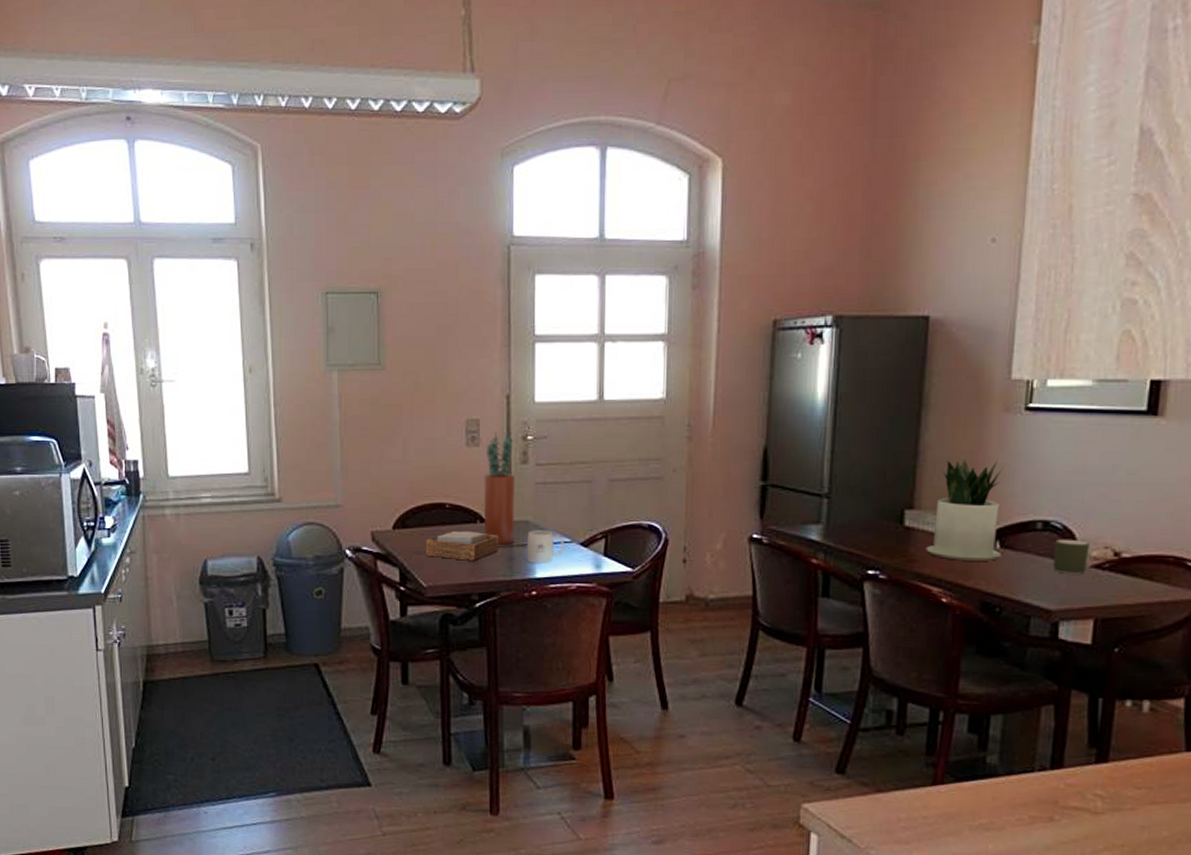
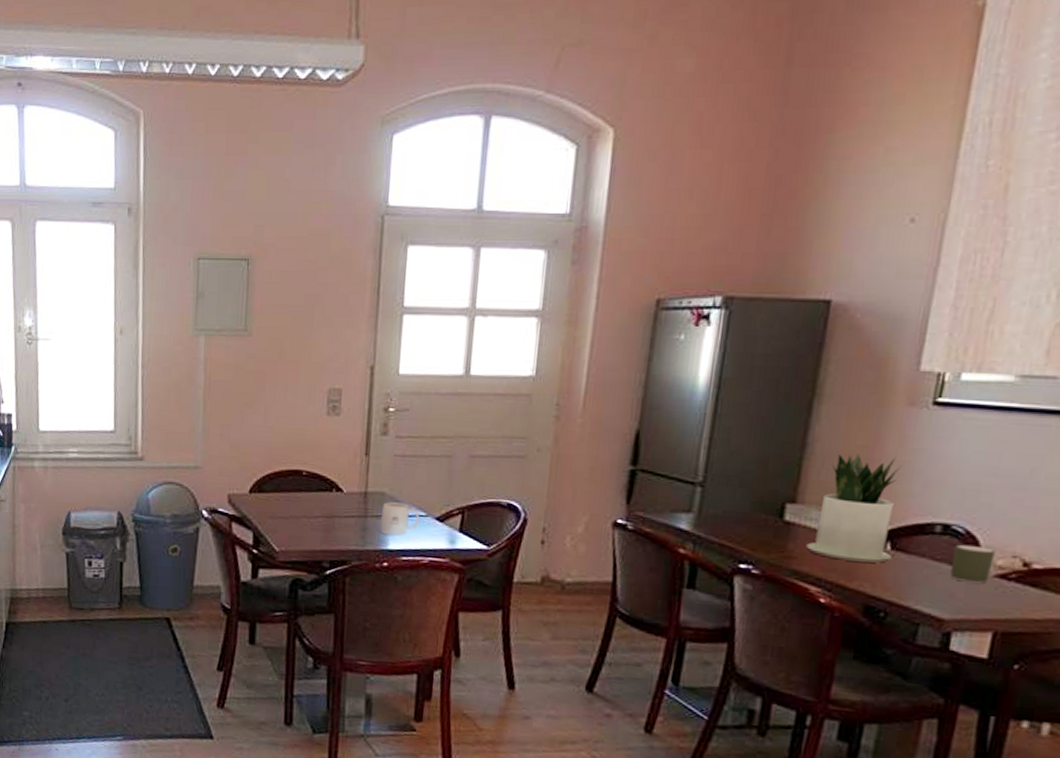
napkin holder: present [425,530,500,561] -> none [280,497,354,529]
vase: present [483,425,516,545] -> none [339,396,375,515]

